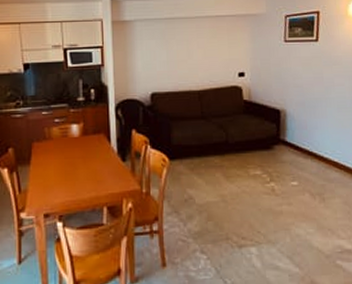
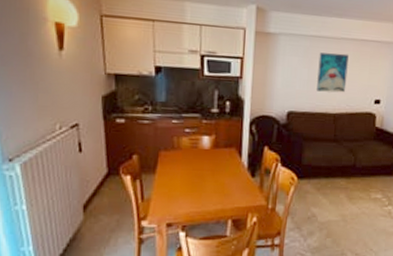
wall art: none [175,31,207,70] -> present [317,52,349,93]

